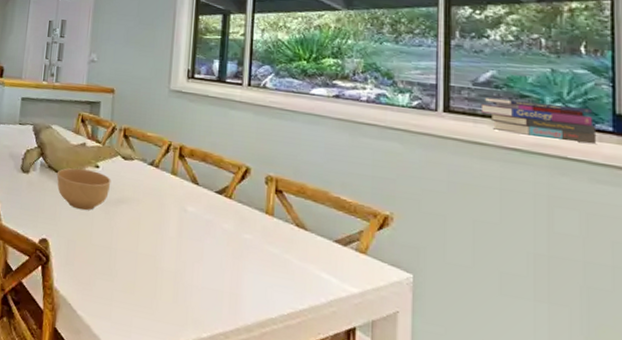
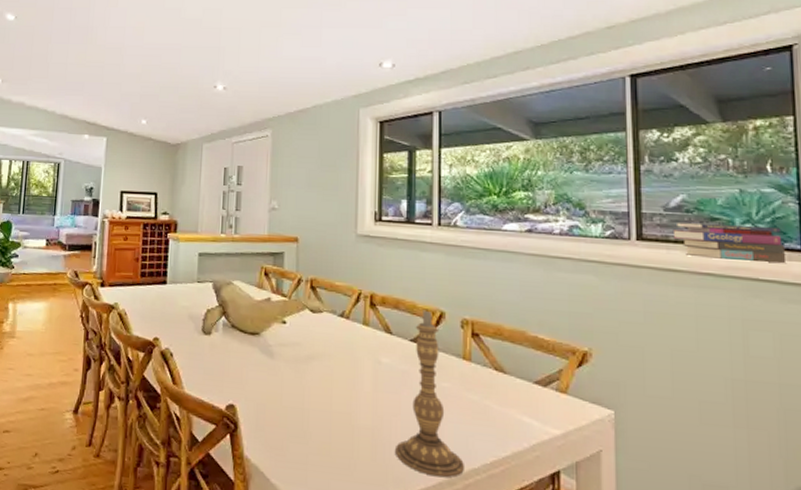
bowl: present [56,167,111,211] -> none [241,325,300,371]
candlestick: none [196,163,262,325] -> present [396,308,464,478]

